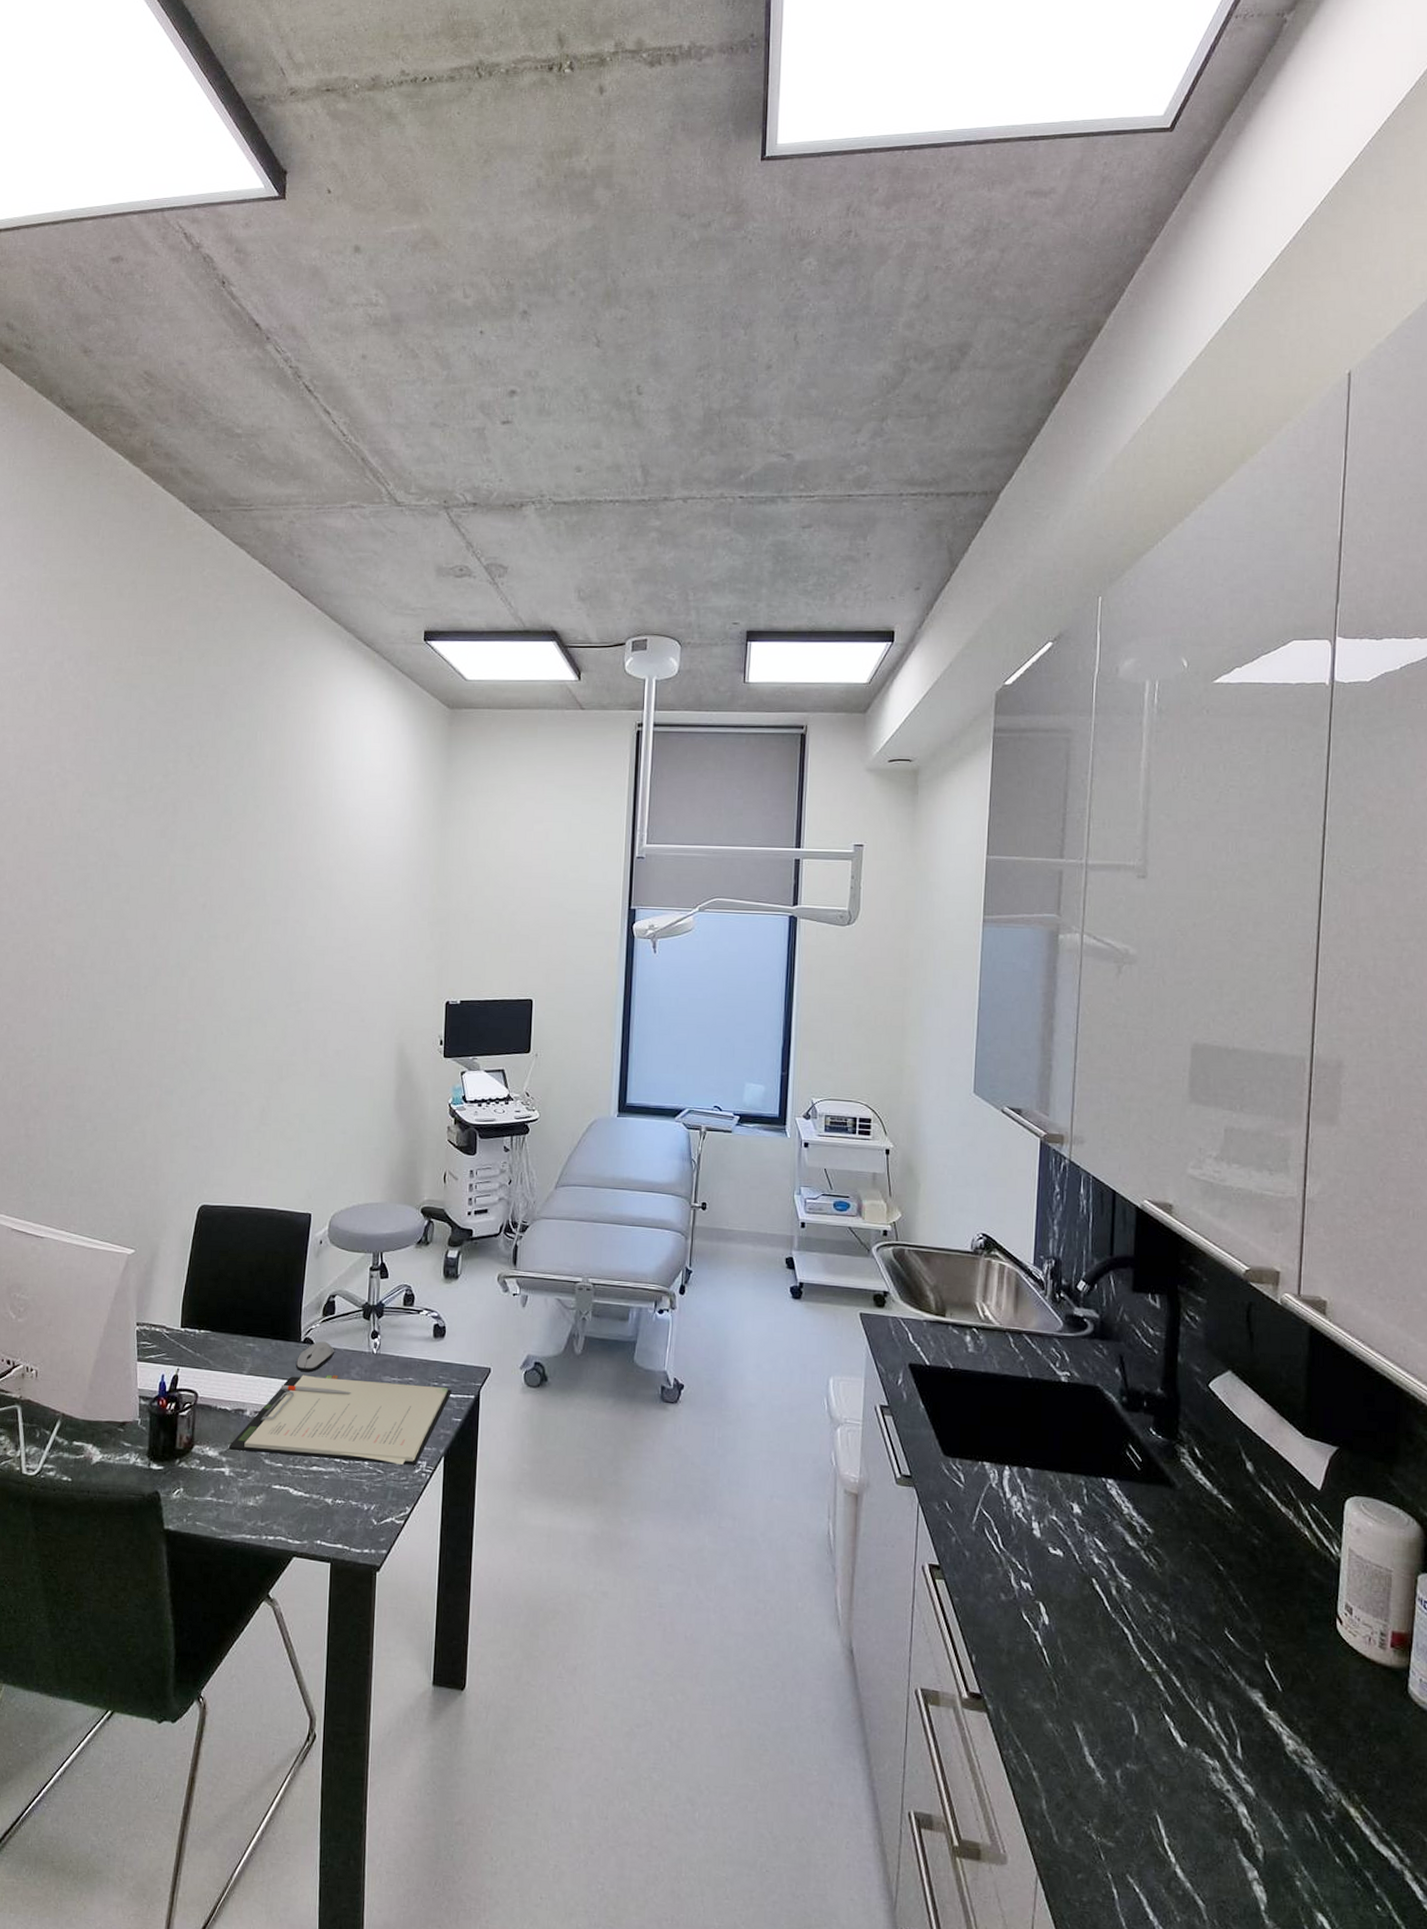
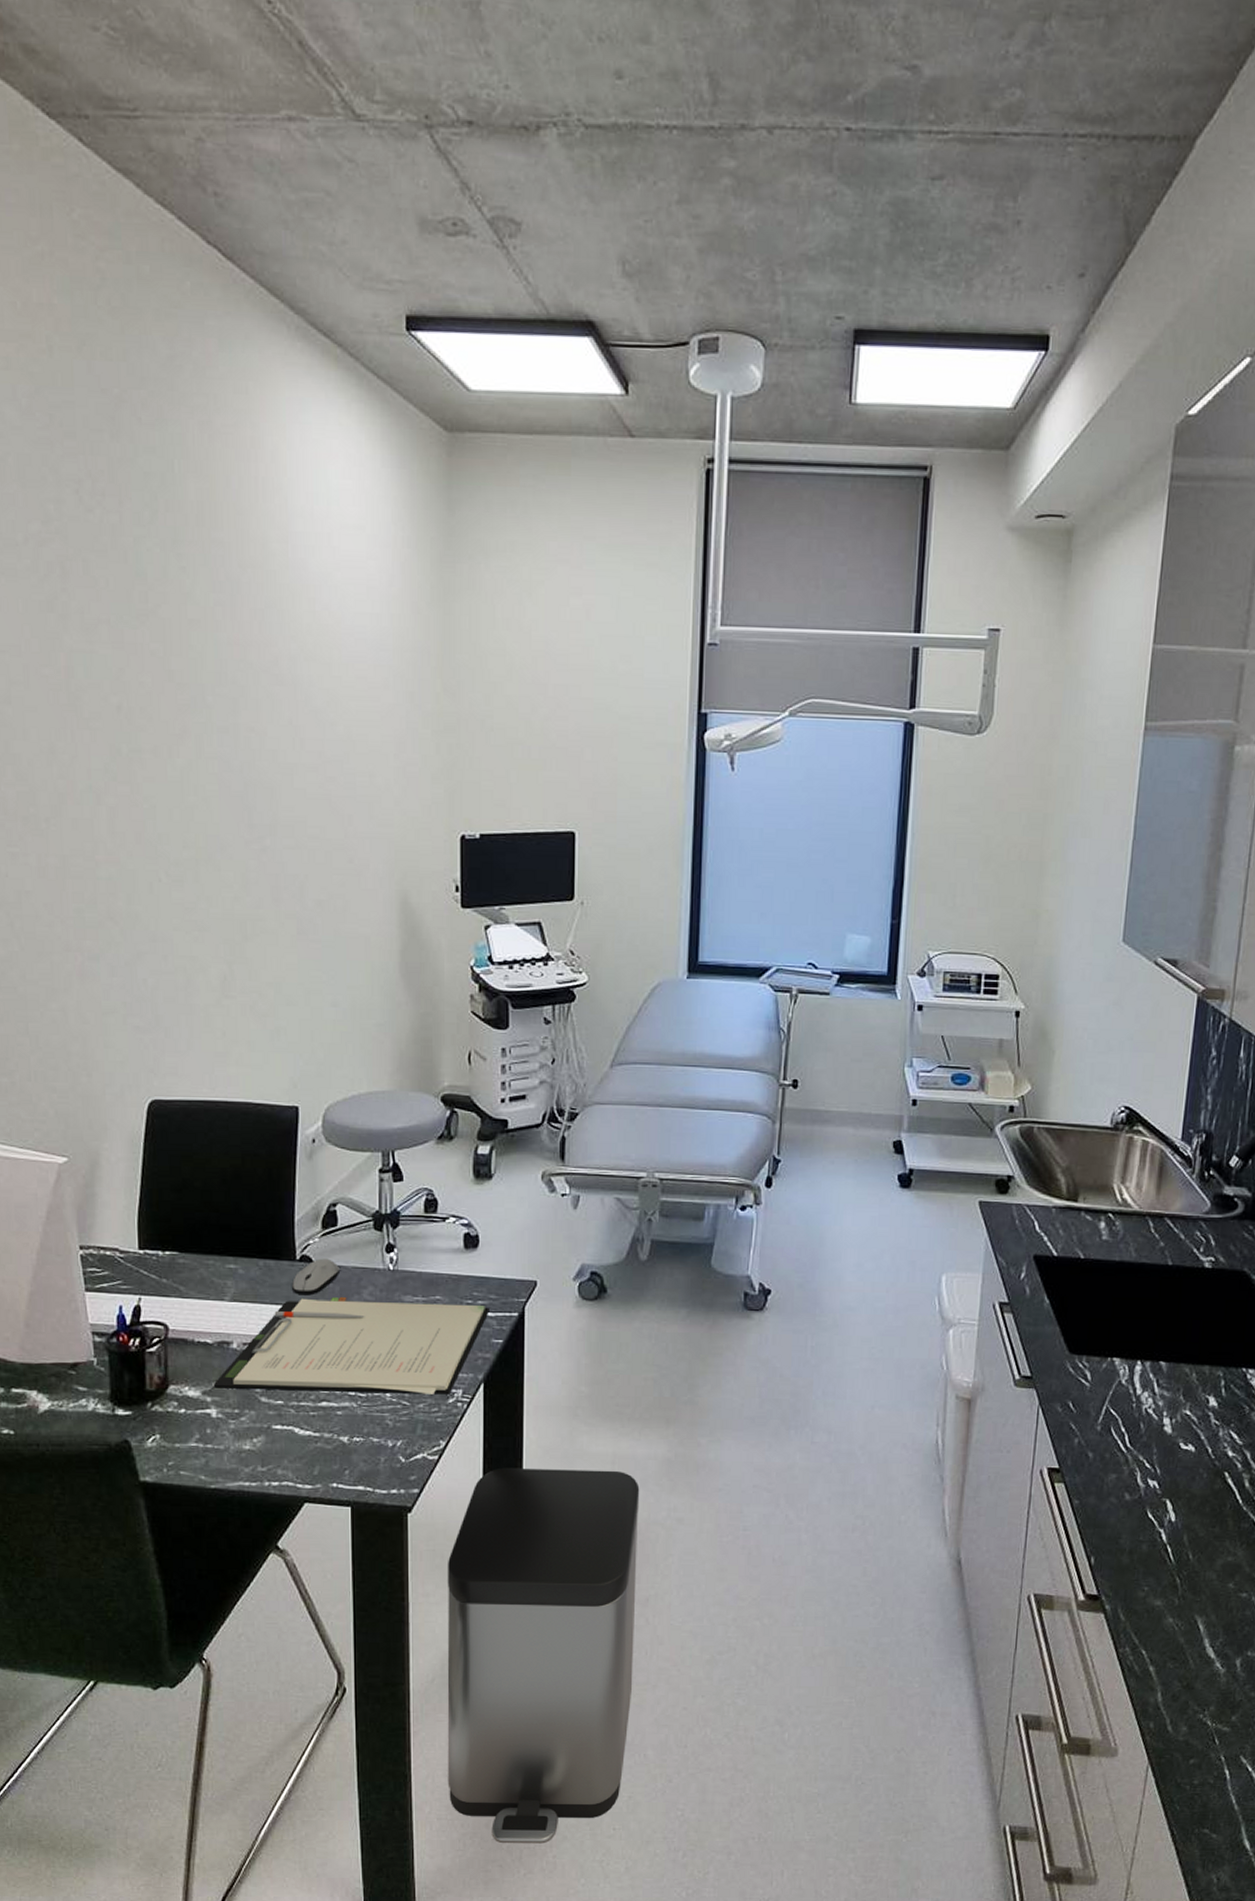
pedal bin: none [397,1534,571,1907] -> present [447,1467,640,1844]

